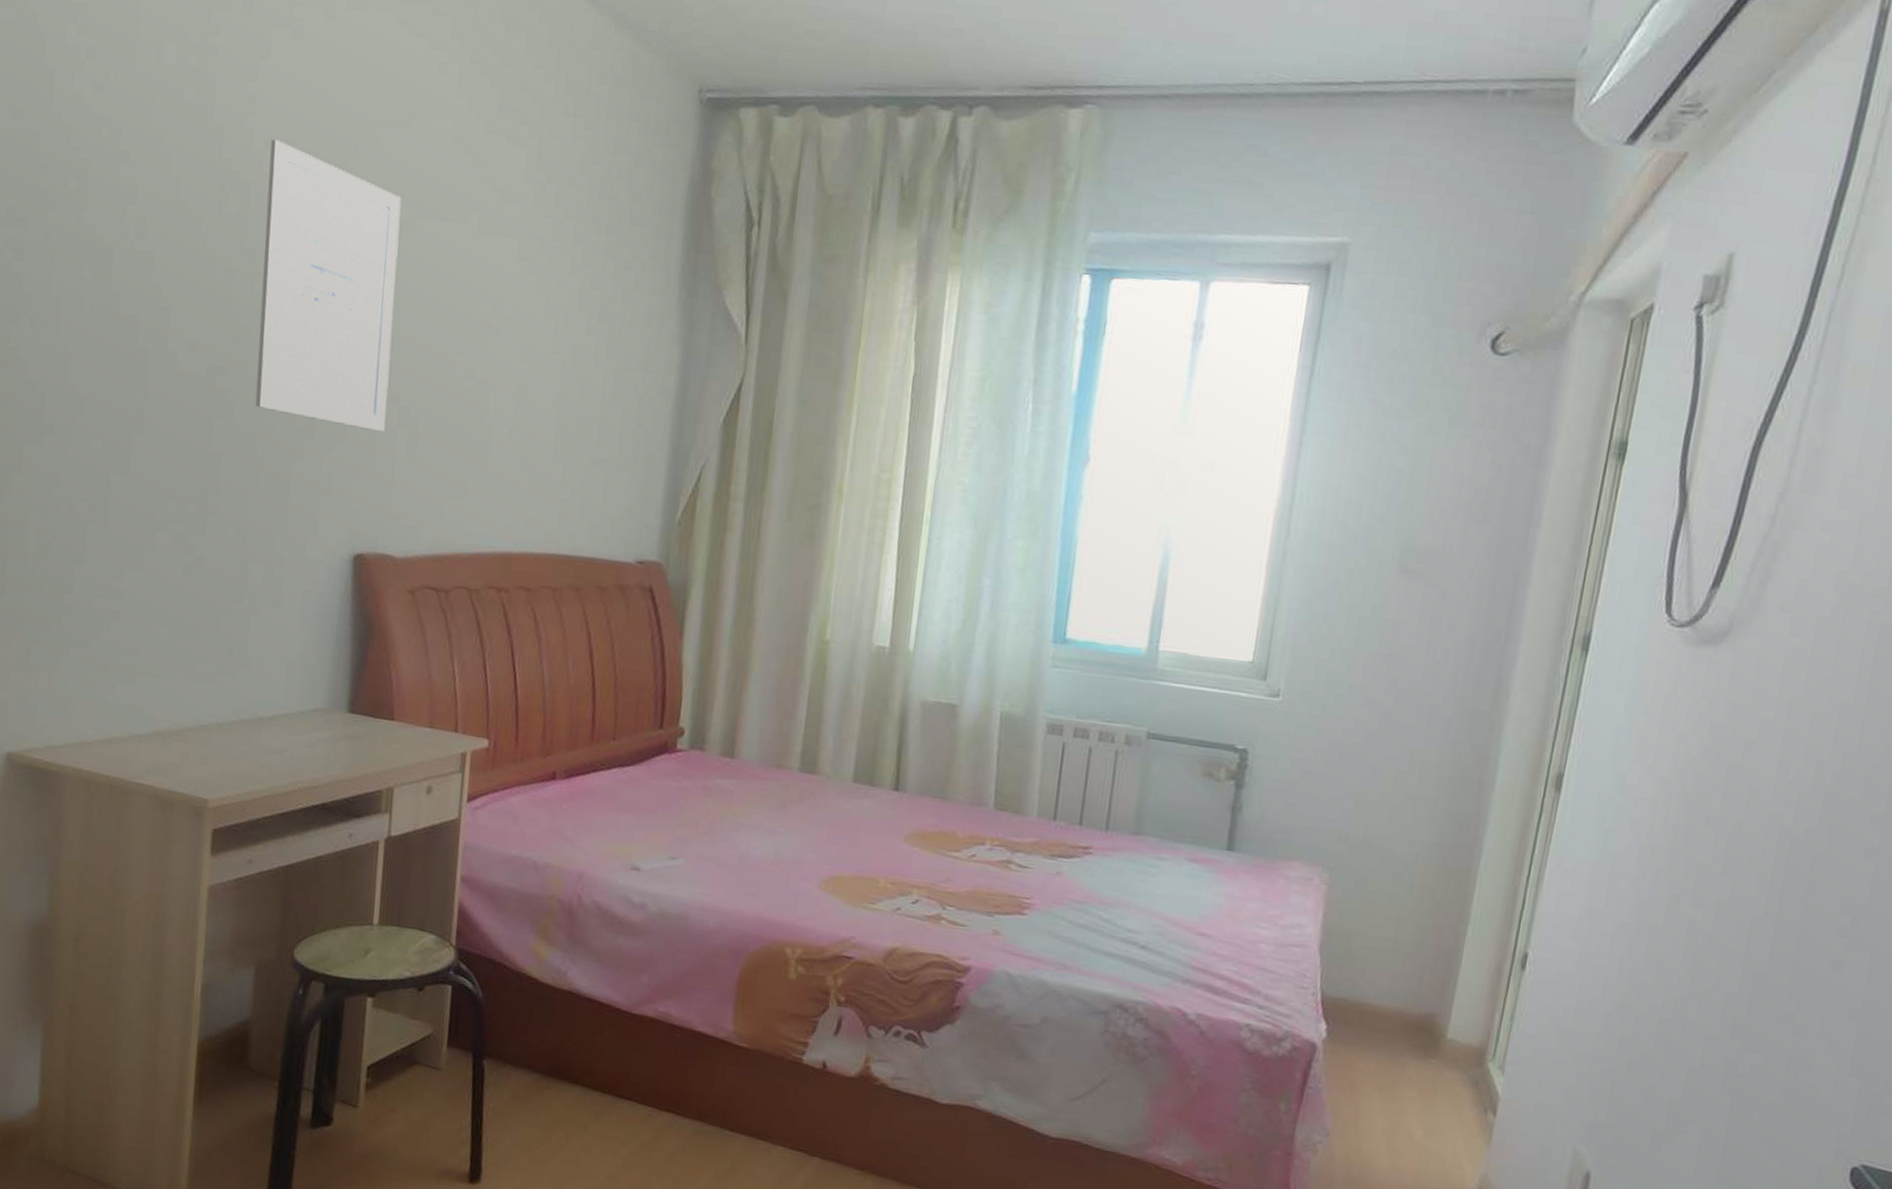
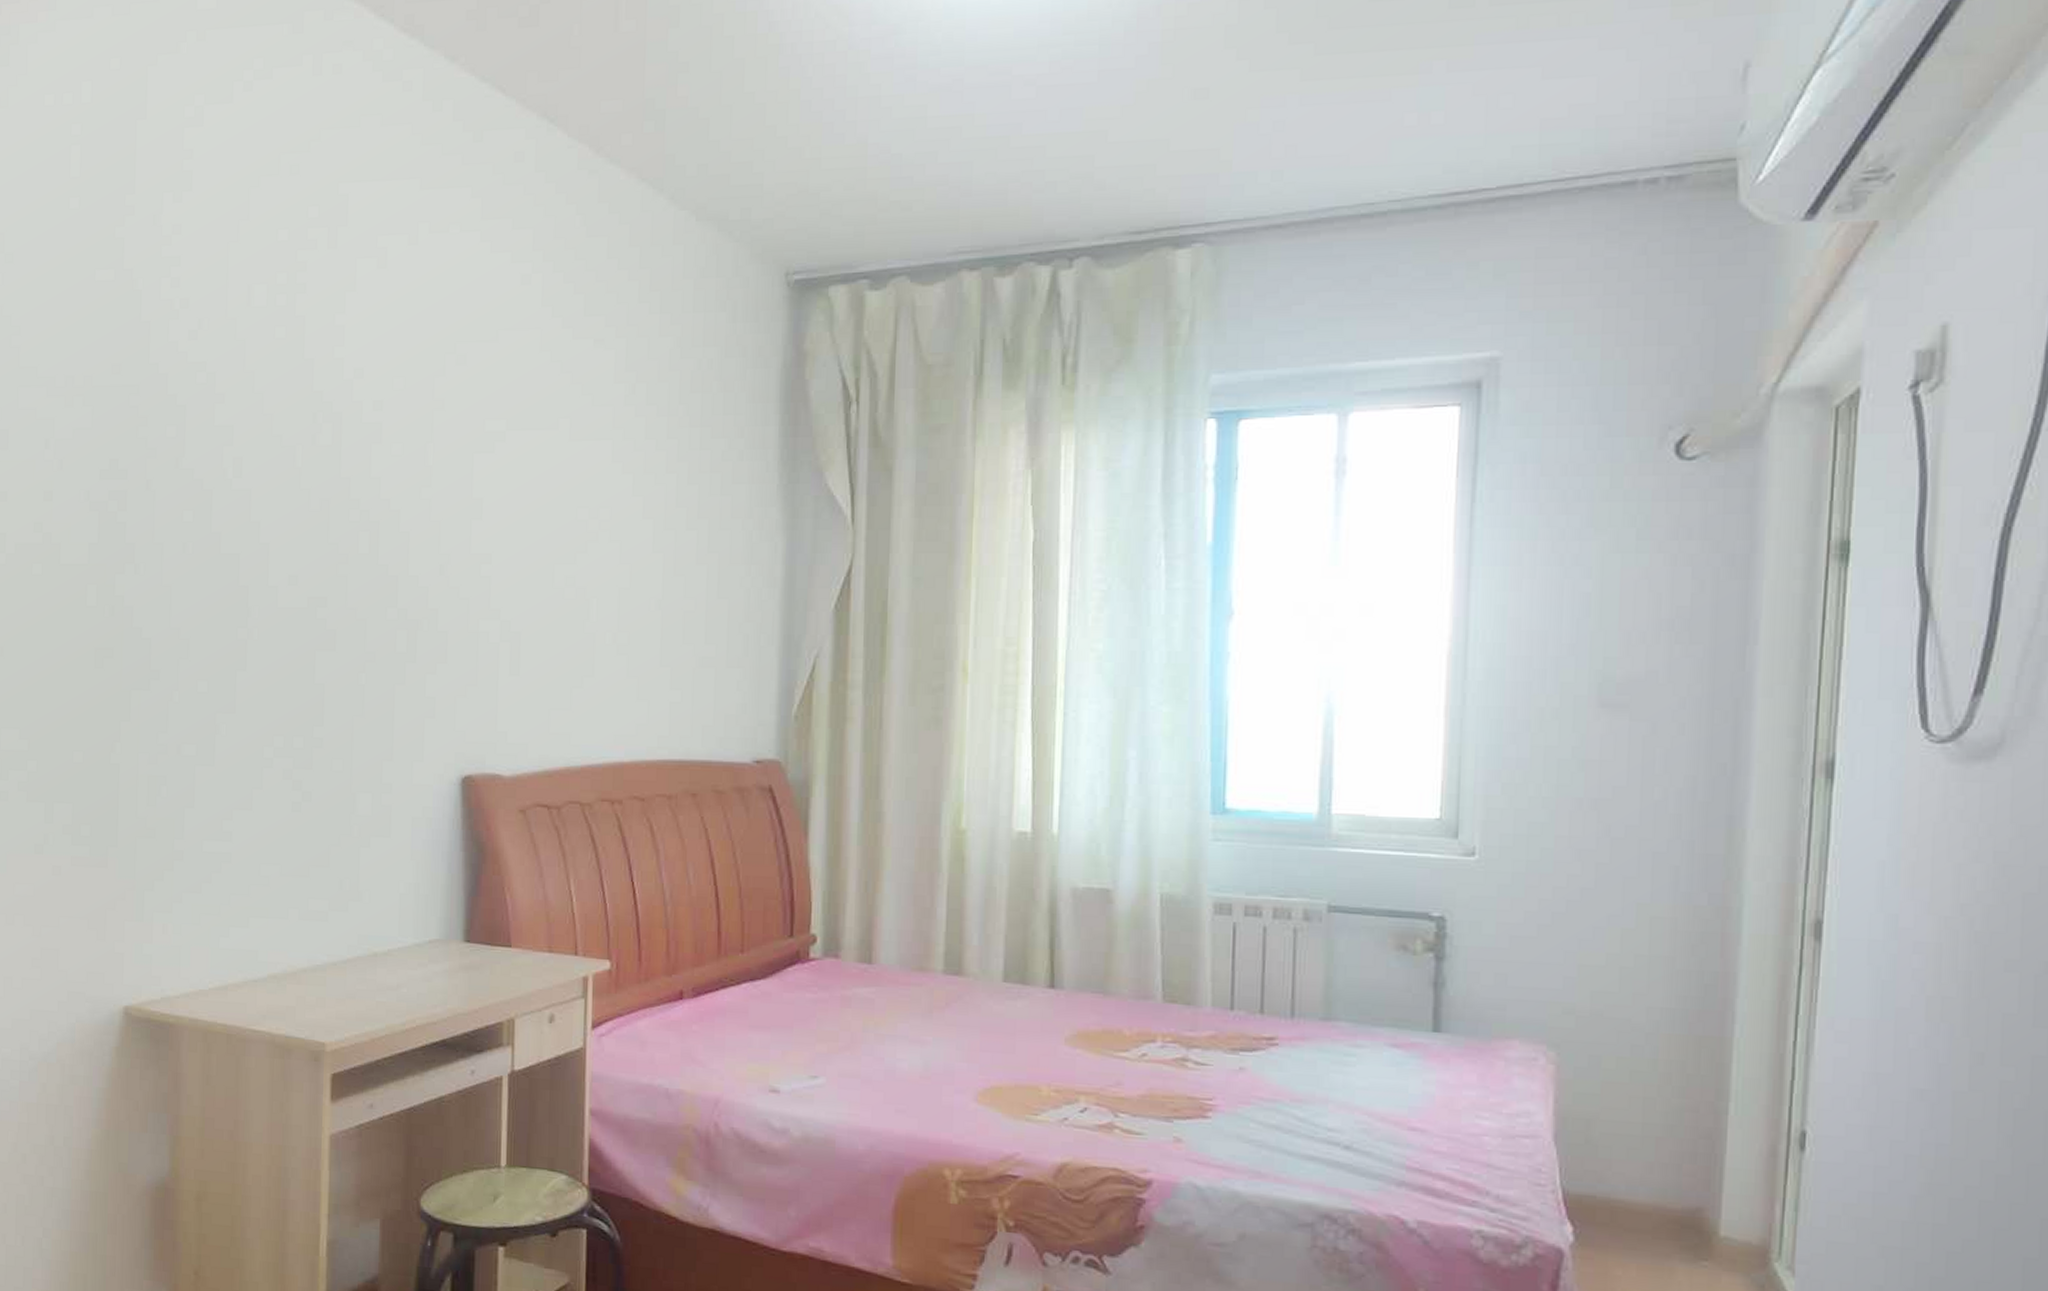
wall art: present [255,140,402,432] -> none [356,368,492,649]

